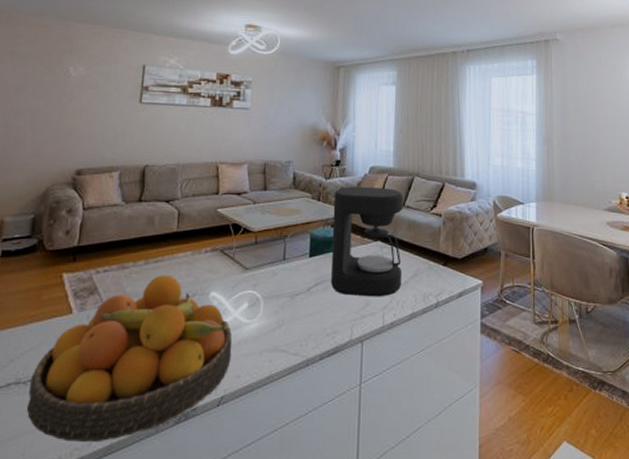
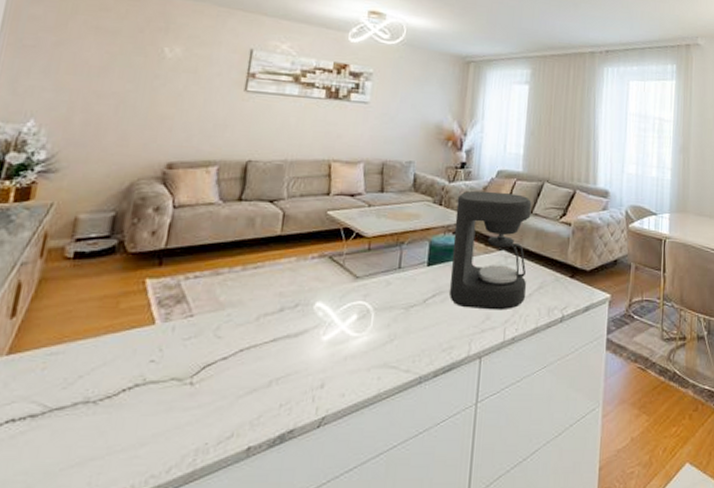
fruit bowl: present [27,274,232,443] -> none [96,281,338,470]

